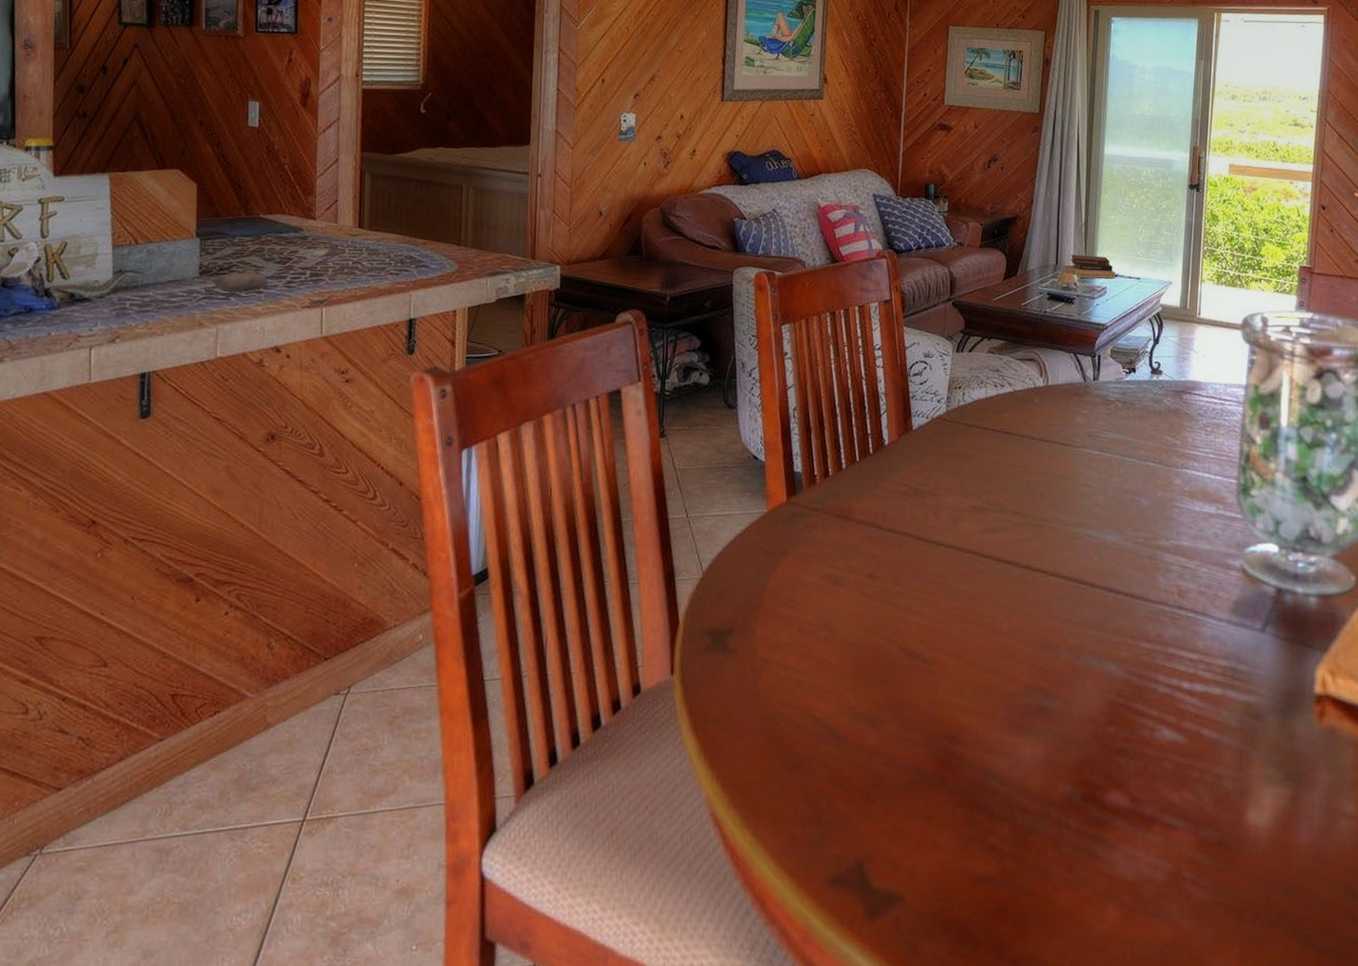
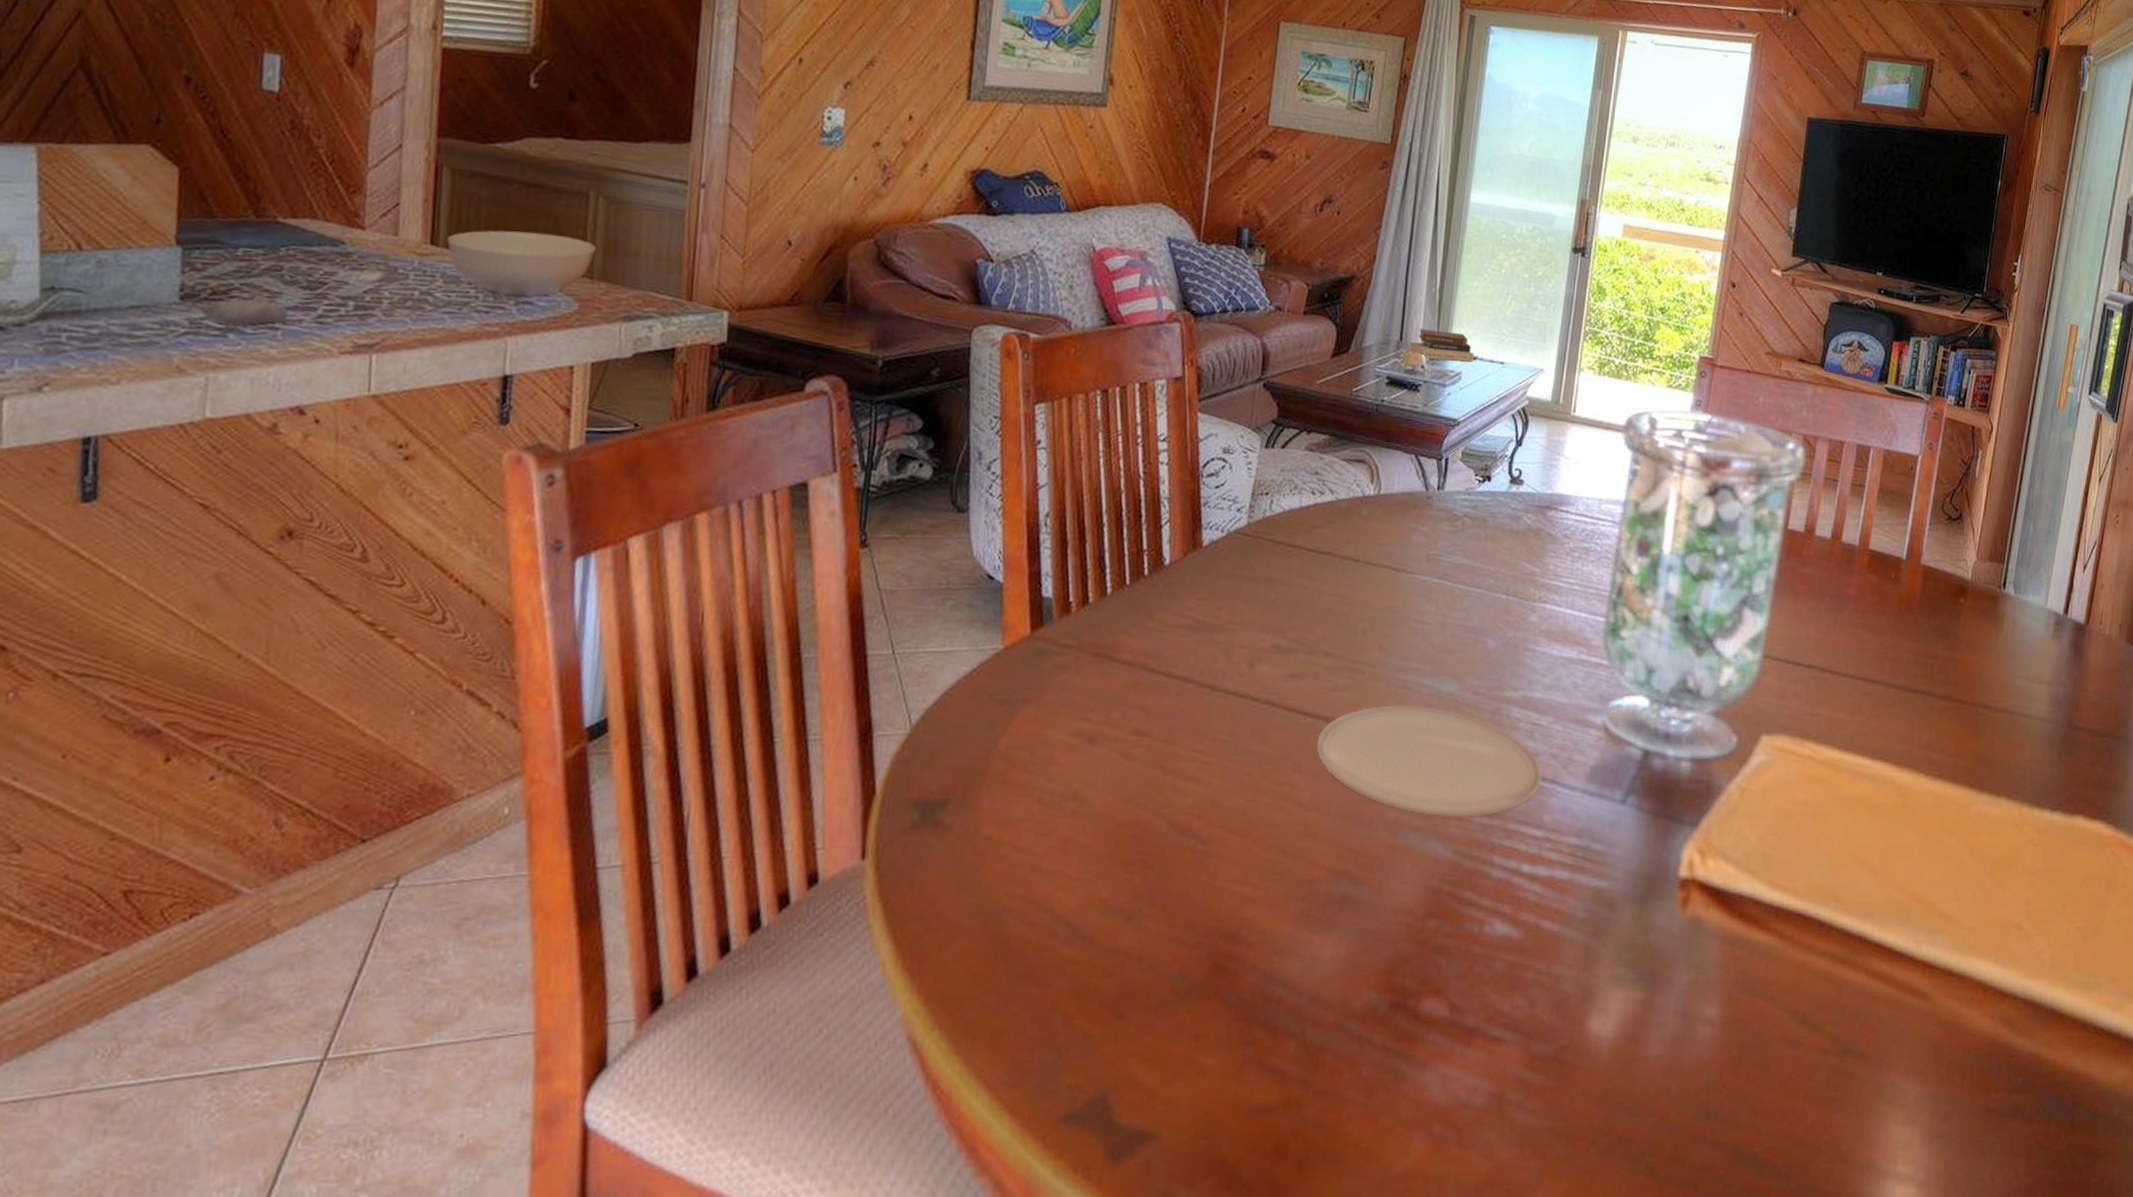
bowl: none [369,215,469,262] -> present [446,230,597,297]
plate: none [1010,553,1193,644] -> present [1316,705,1542,818]

